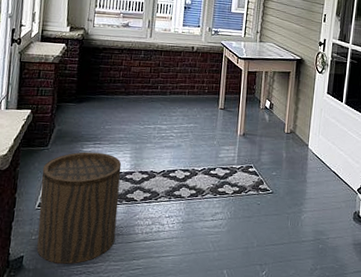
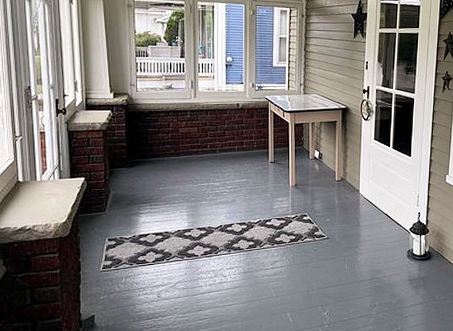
stool: present [36,151,122,264] -> none [102,213,181,320]

